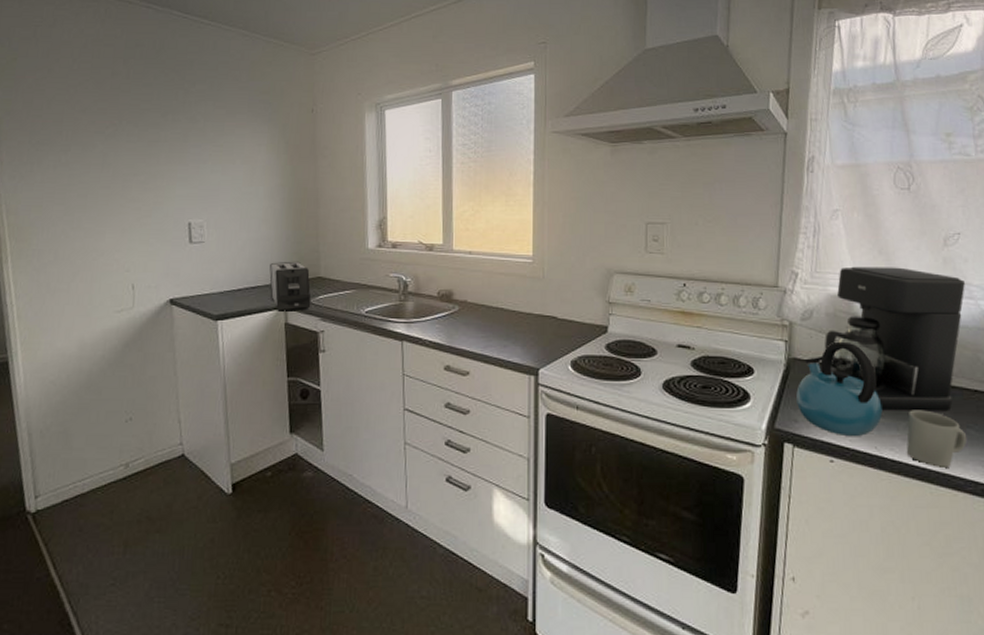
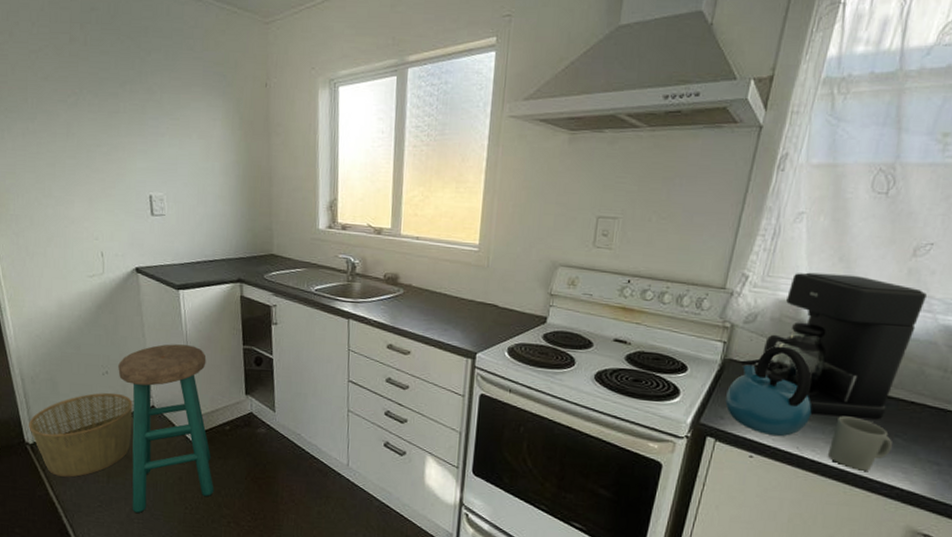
basket: none [32,442,160,551] -> present [29,392,133,477]
stool: none [144,381,252,590] -> present [118,344,214,514]
toaster: present [269,261,311,313] -> none [226,237,265,286]

